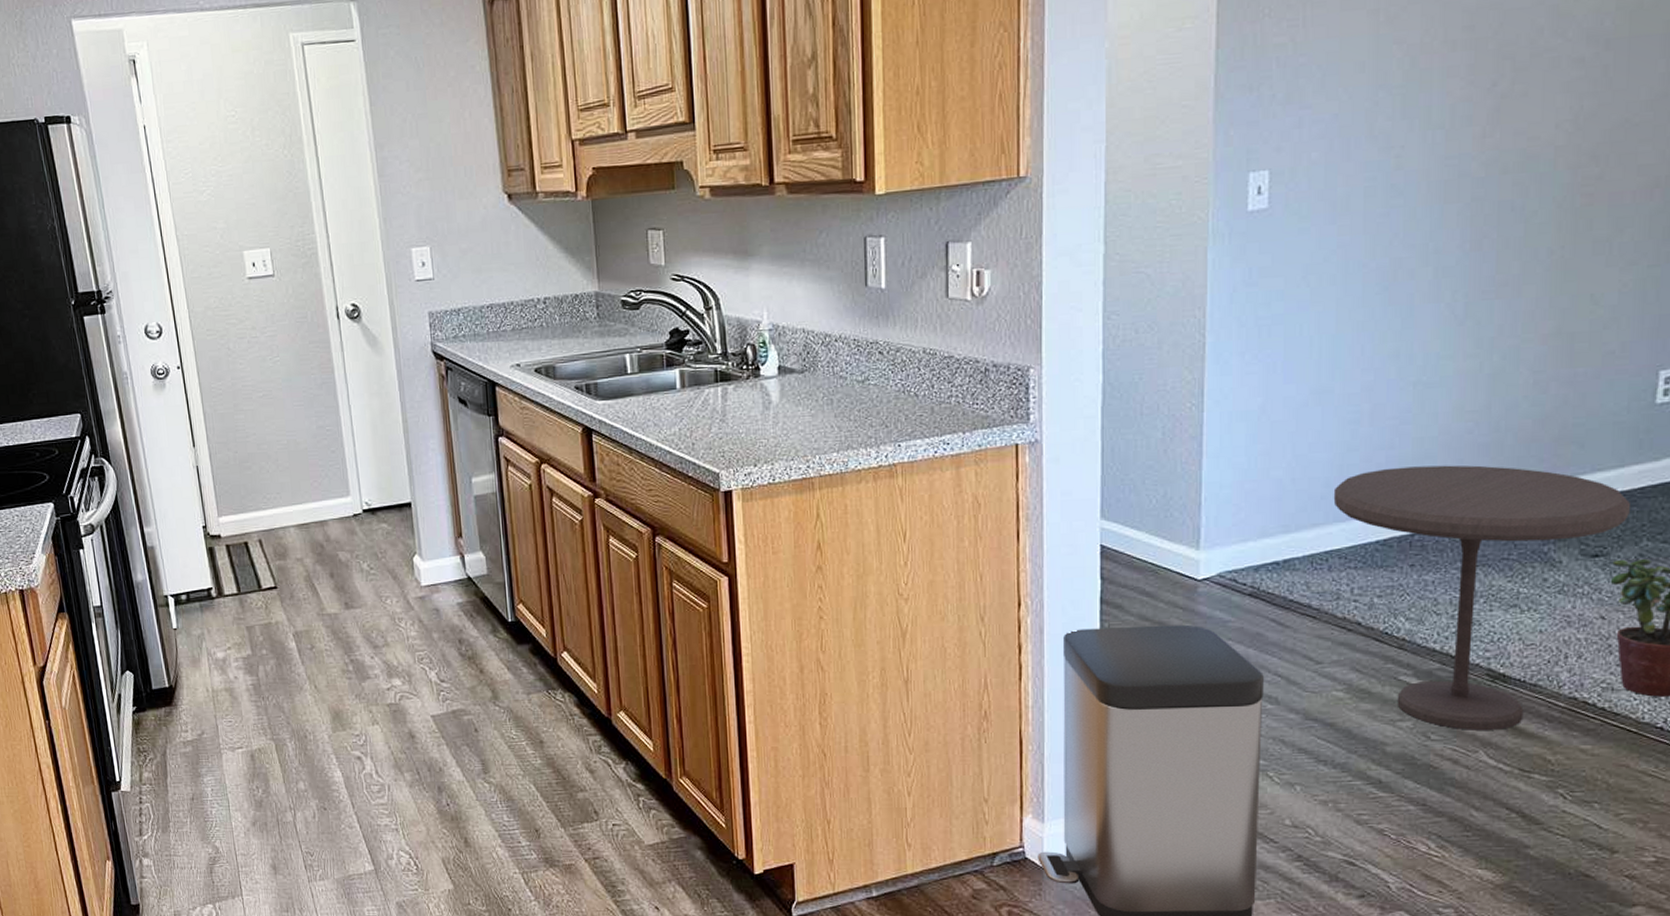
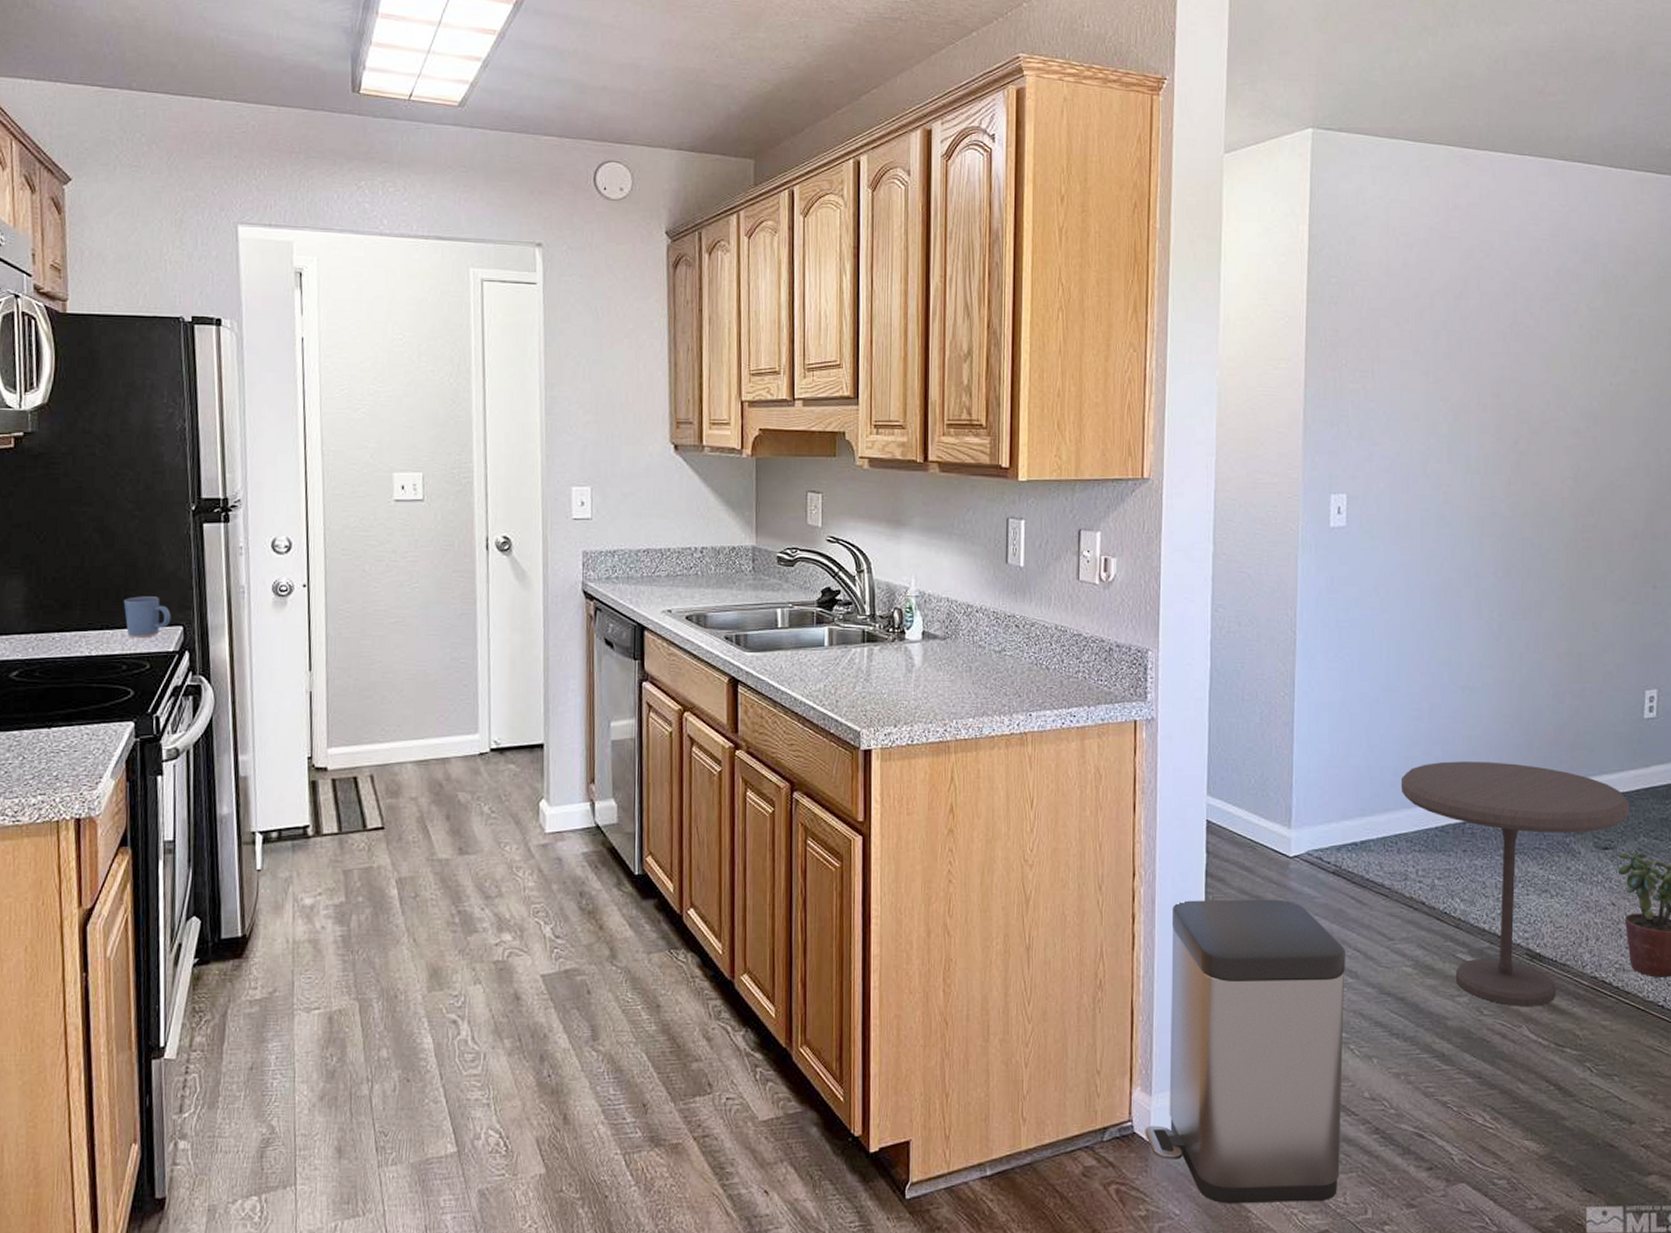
mug: none [27,388,70,427] -> present [123,596,171,638]

